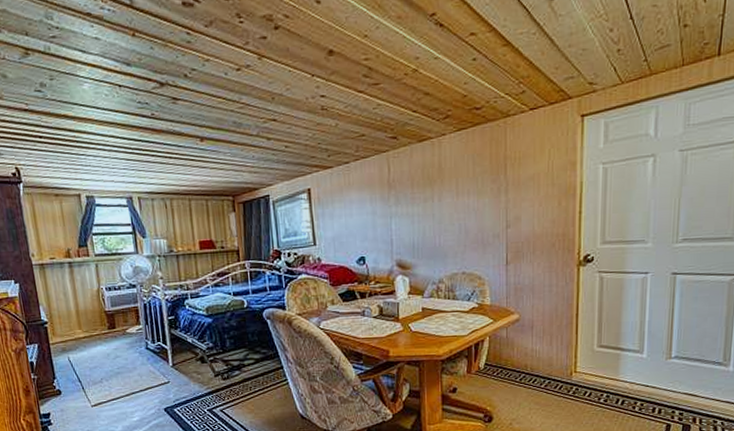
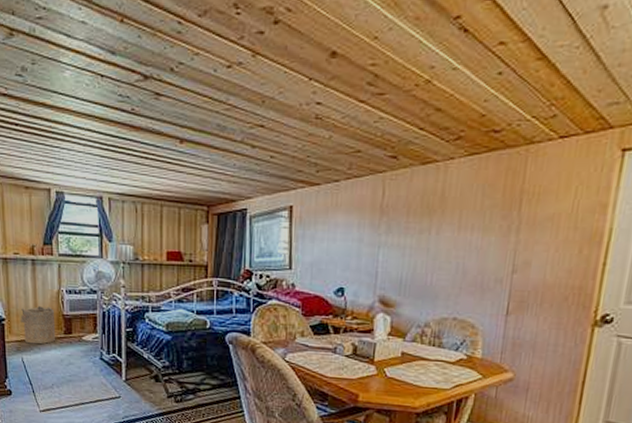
laundry hamper: none [63,305,101,343] -> present [20,306,56,345]

